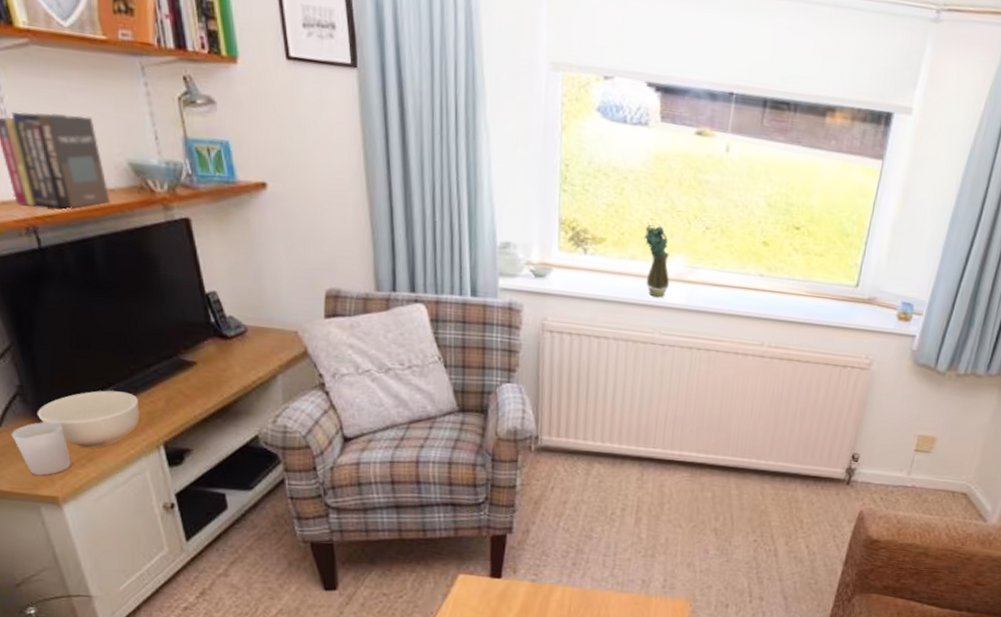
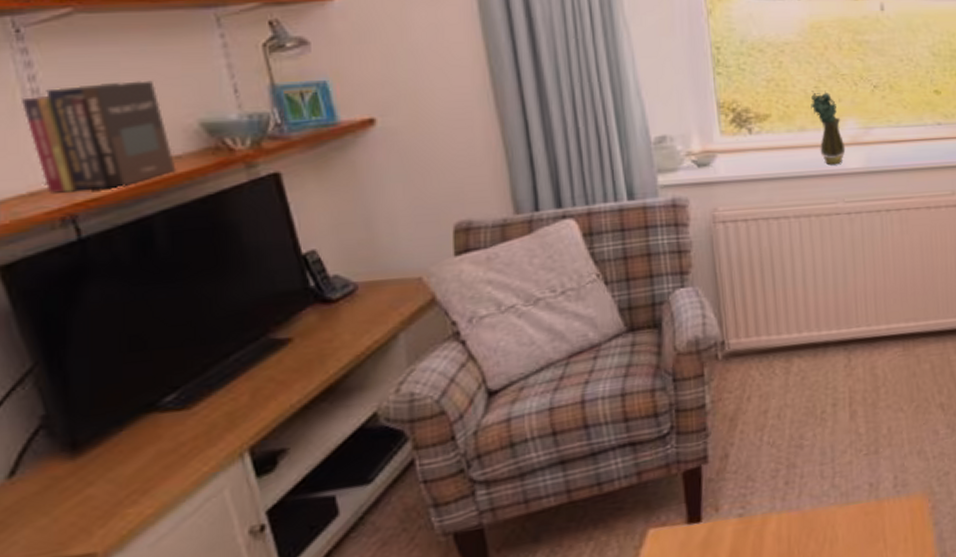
candle holder: present [11,421,71,476] -> none [29,452,117,531]
bowl: present [37,390,140,448] -> none [68,393,215,479]

